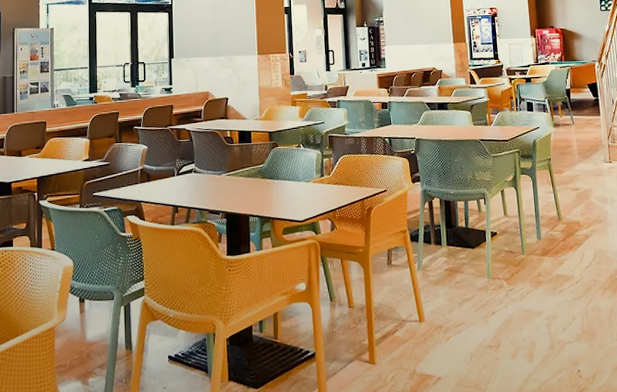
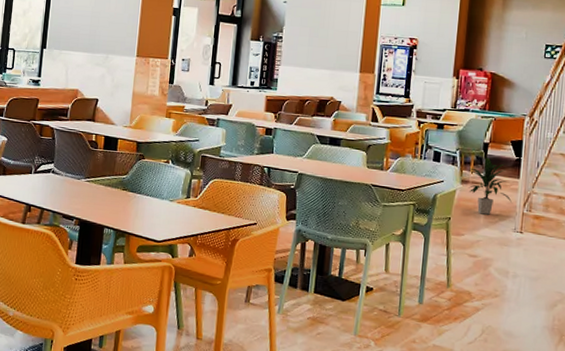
indoor plant: none [558,101,598,152] -> present [469,157,512,215]

